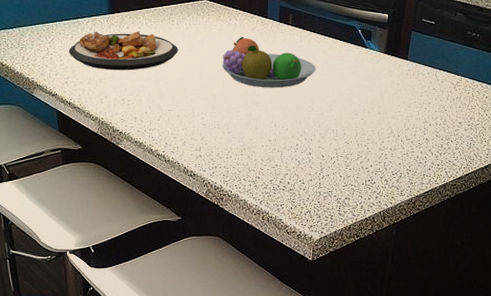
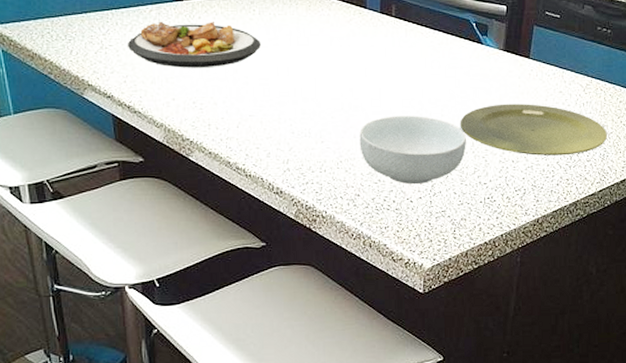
fruit bowl: present [222,37,316,88] -> none [313,30,424,90]
cereal bowl: none [260,110,351,168] -> present [359,116,466,184]
plate: none [346,99,474,144] -> present [460,104,607,156]

